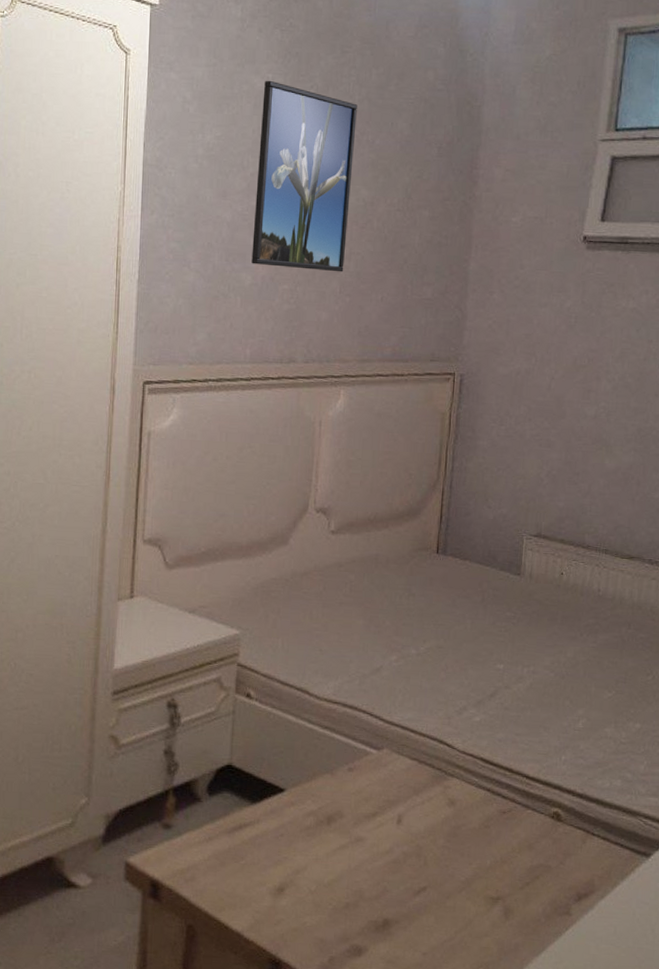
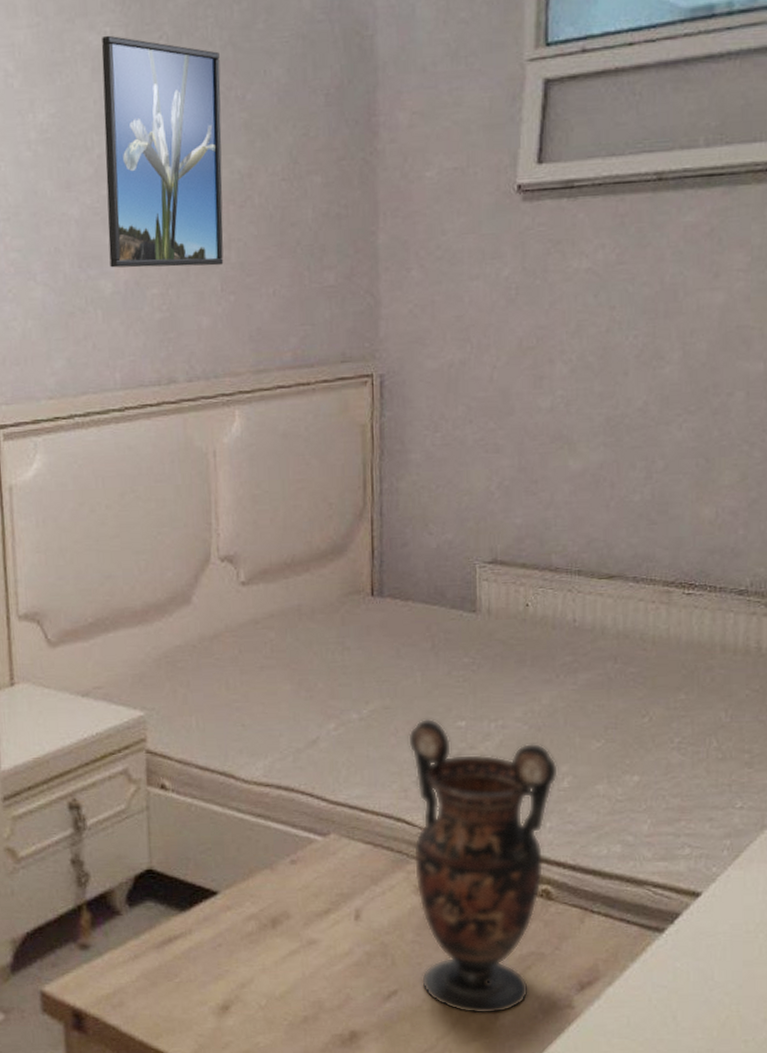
vase: none [446,659,576,915] -> present [407,718,559,1015]

